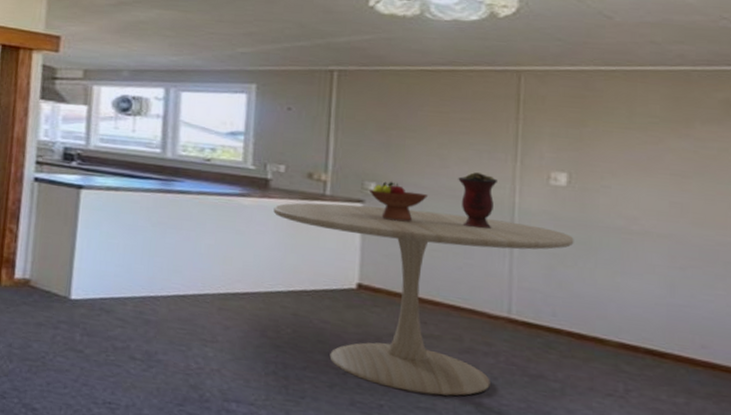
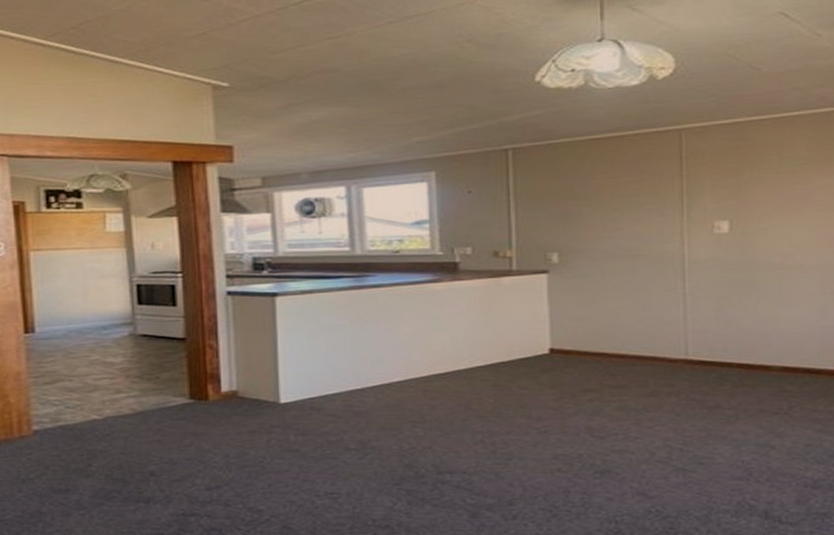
dining table: present [273,203,574,396] -> none [465,272,738,438]
fruit bowl: present [369,181,429,222] -> none [552,250,607,286]
vase: present [458,172,497,229] -> none [632,231,667,283]

